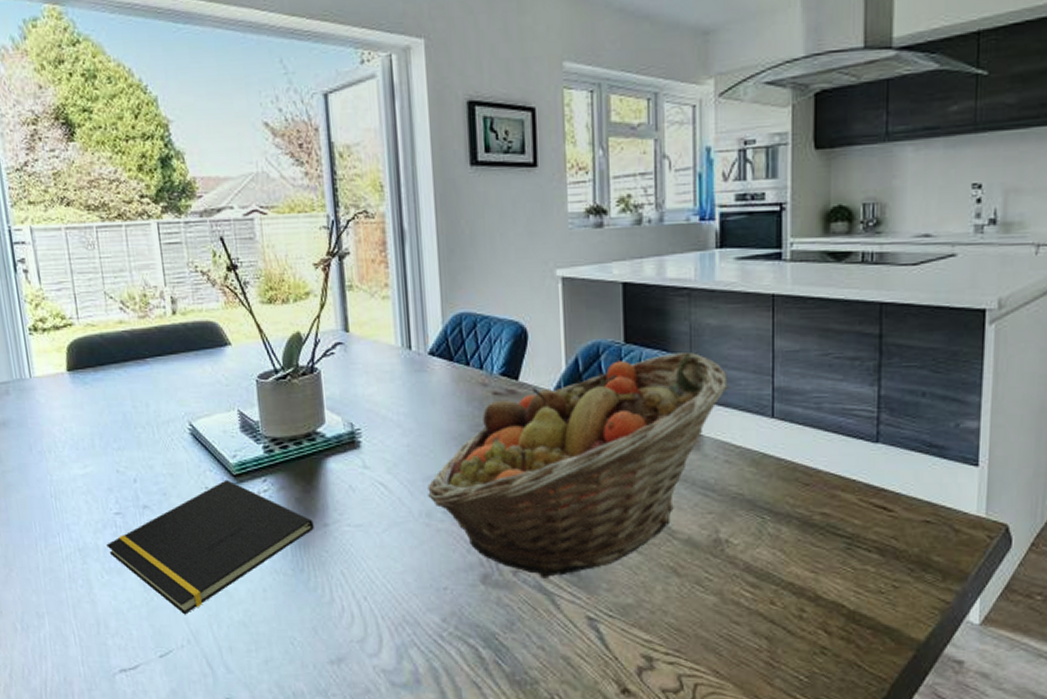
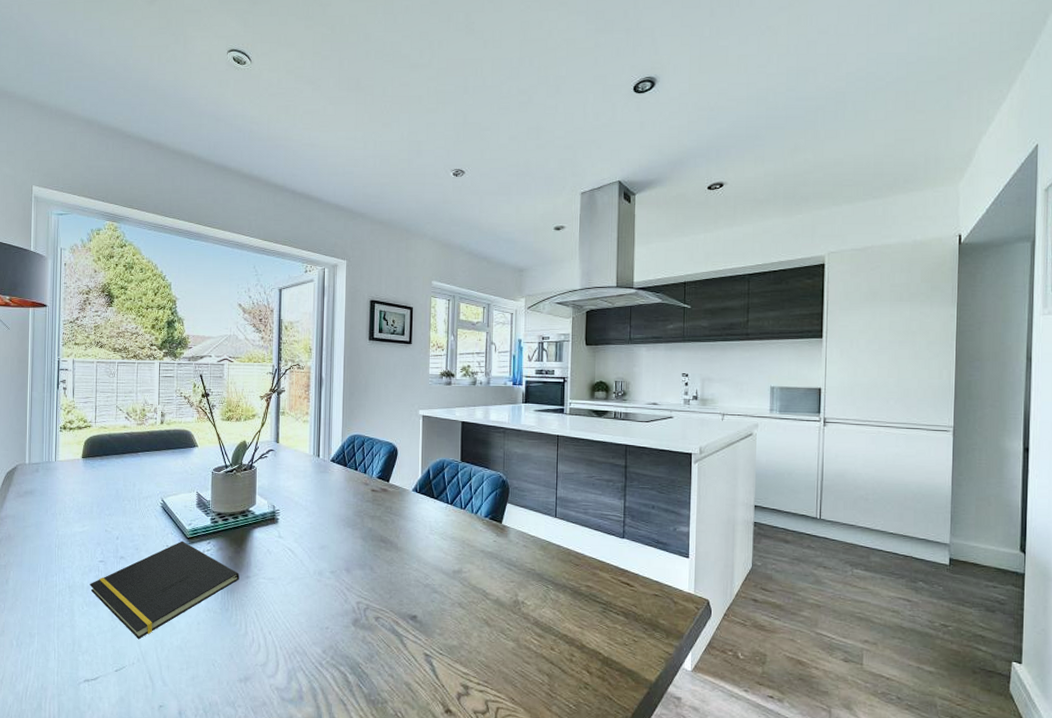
fruit basket: present [427,351,729,579] -> none [321,469,528,624]

